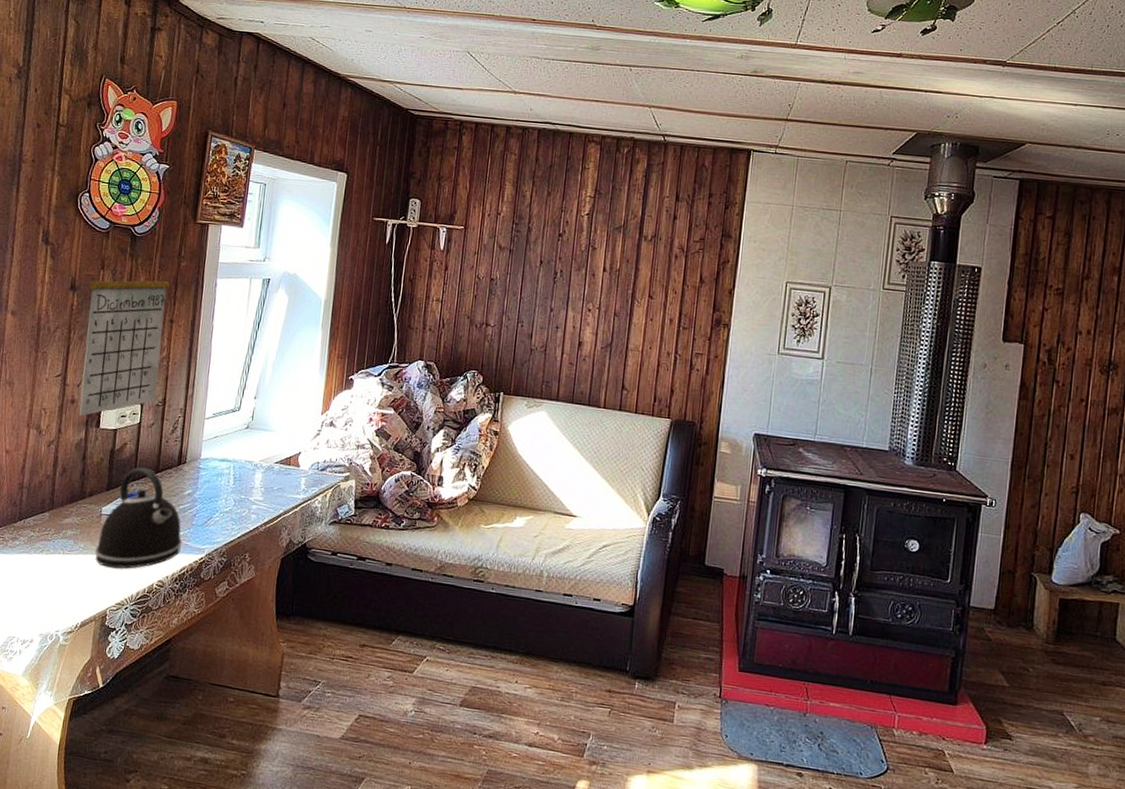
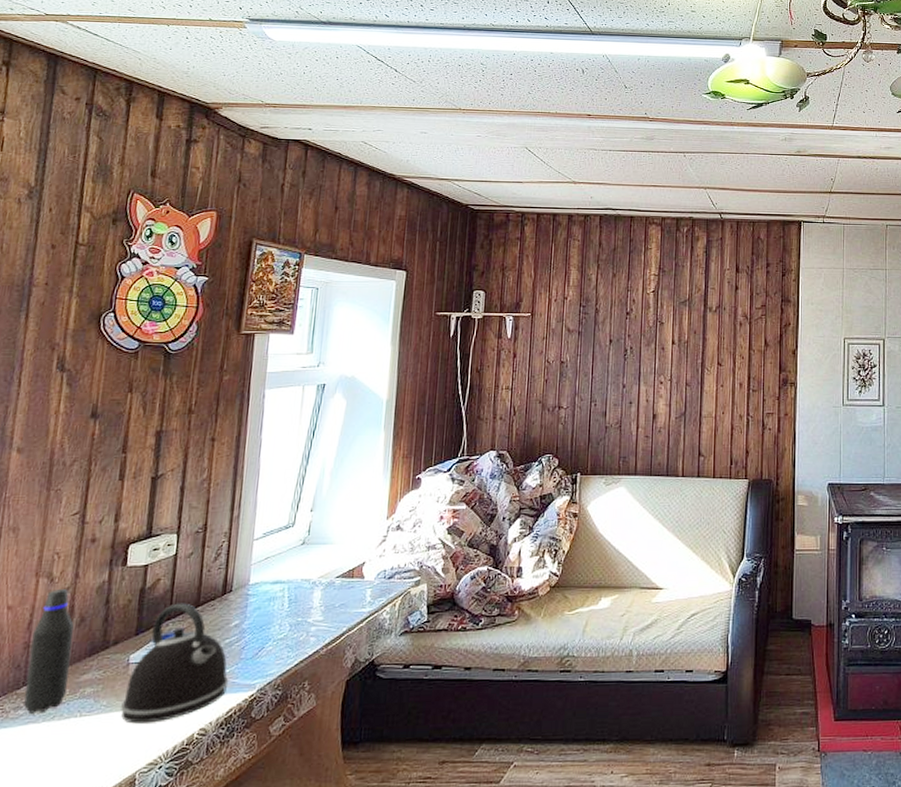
water bottle: none [19,441,58,545] -> present [23,589,74,714]
calendar: present [78,251,170,416] -> none [101,370,211,555]

